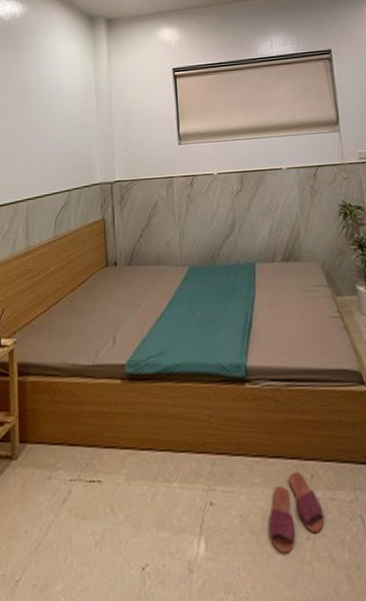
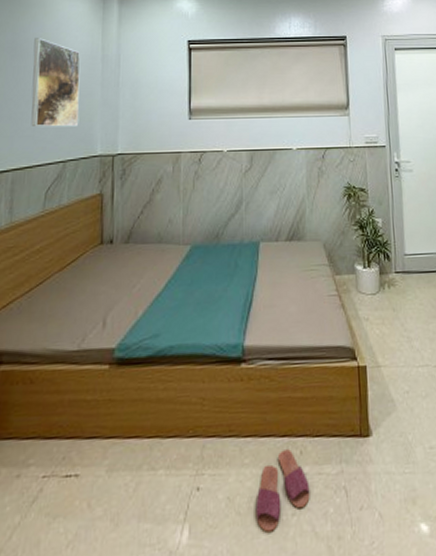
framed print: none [37,78,80,160] -> present [31,38,81,127]

